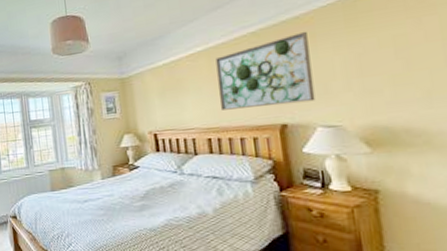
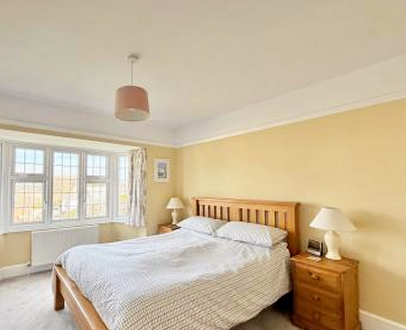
wall art: present [215,31,316,111] -> none [252,131,322,187]

